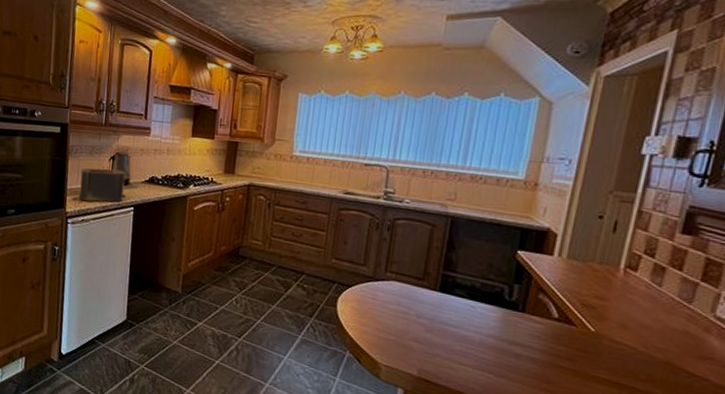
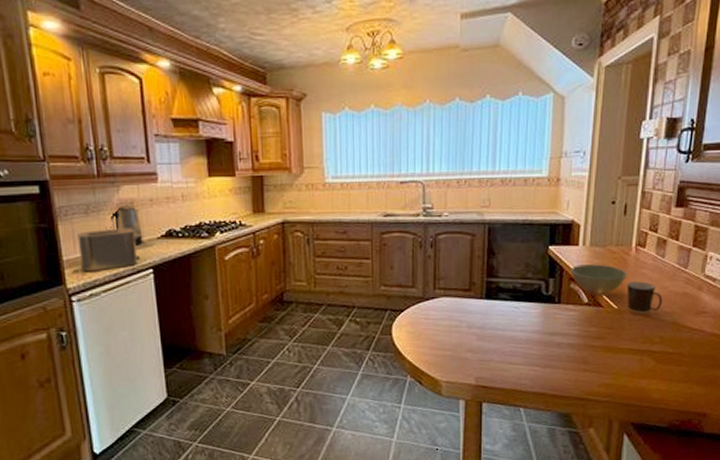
bowl: none [541,275,612,316] -> present [571,264,628,297]
mug: none [606,305,655,345] -> present [626,281,663,315]

